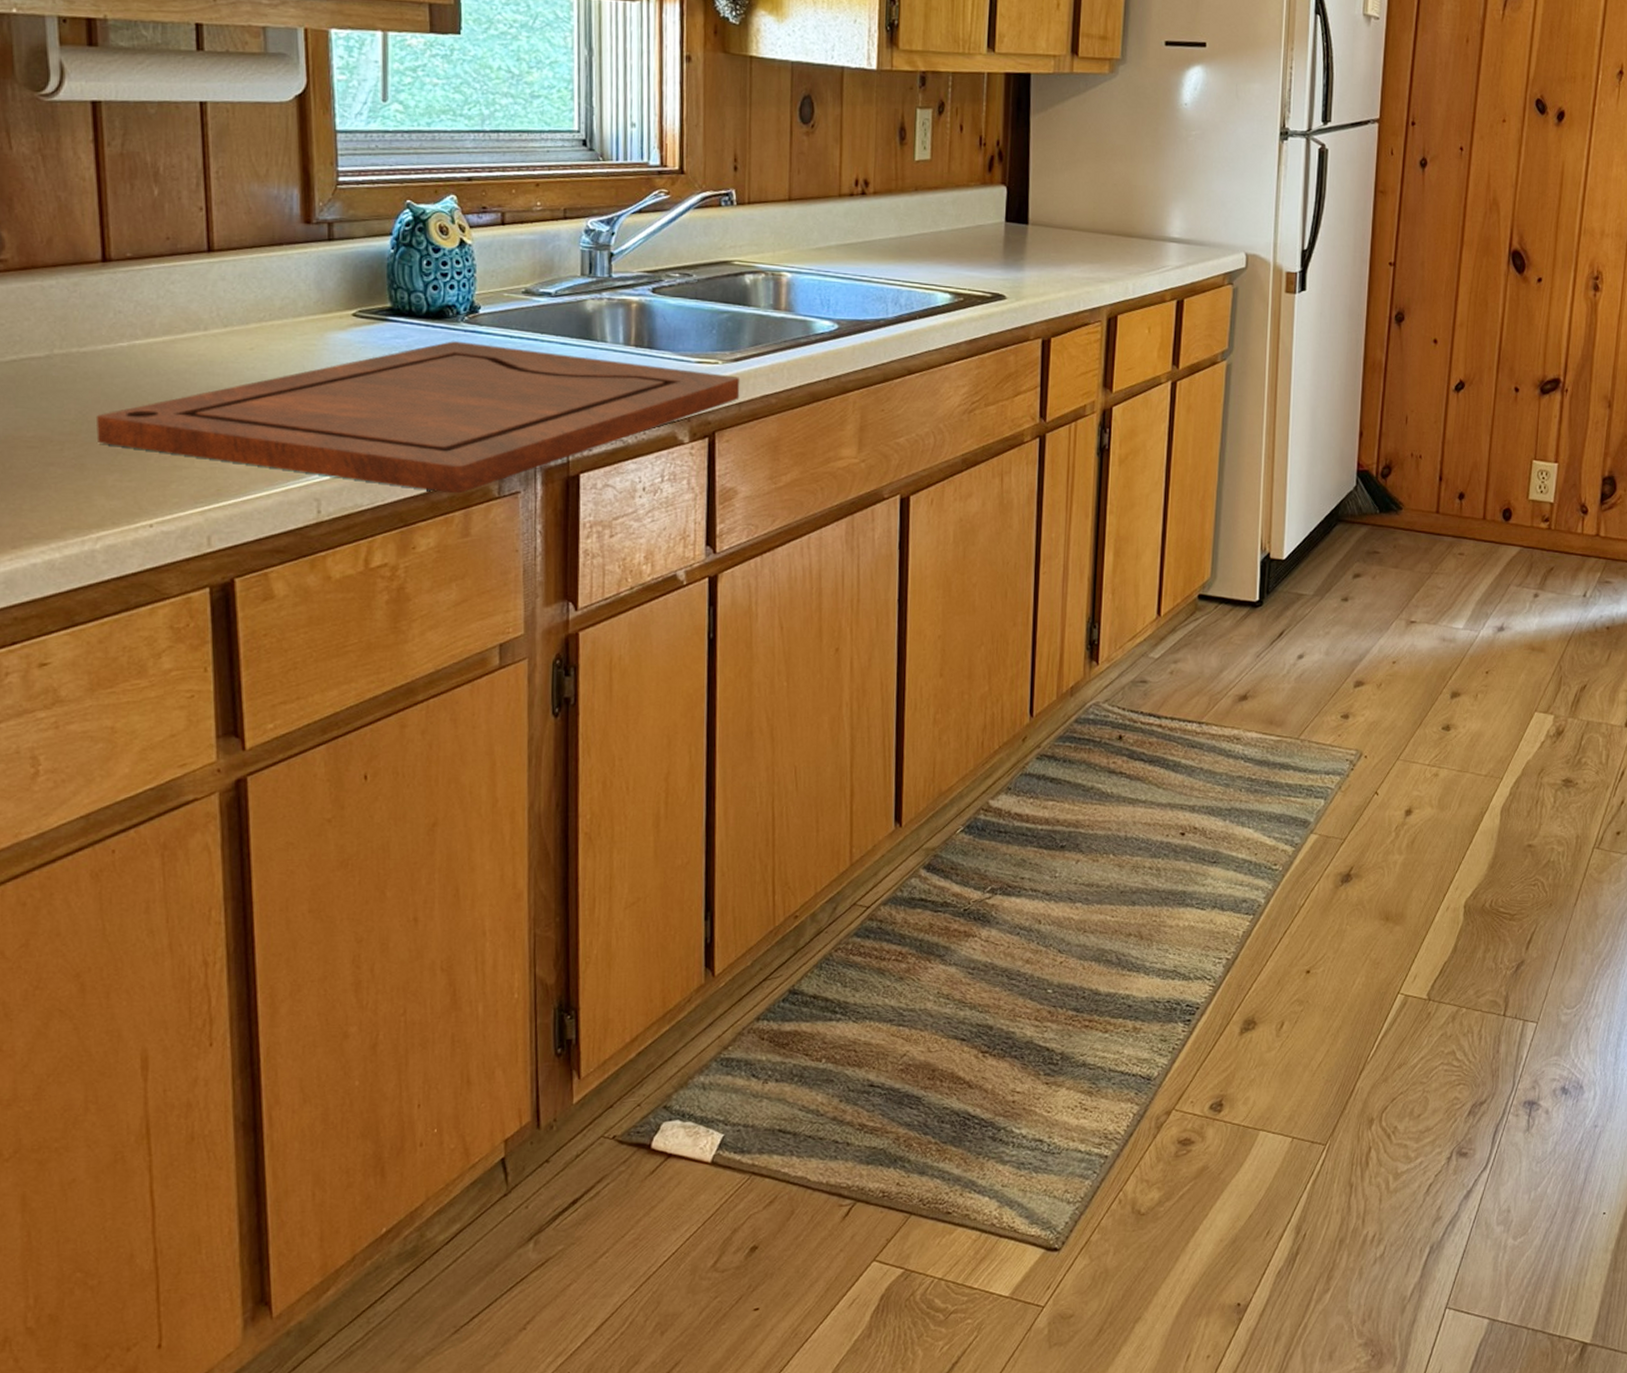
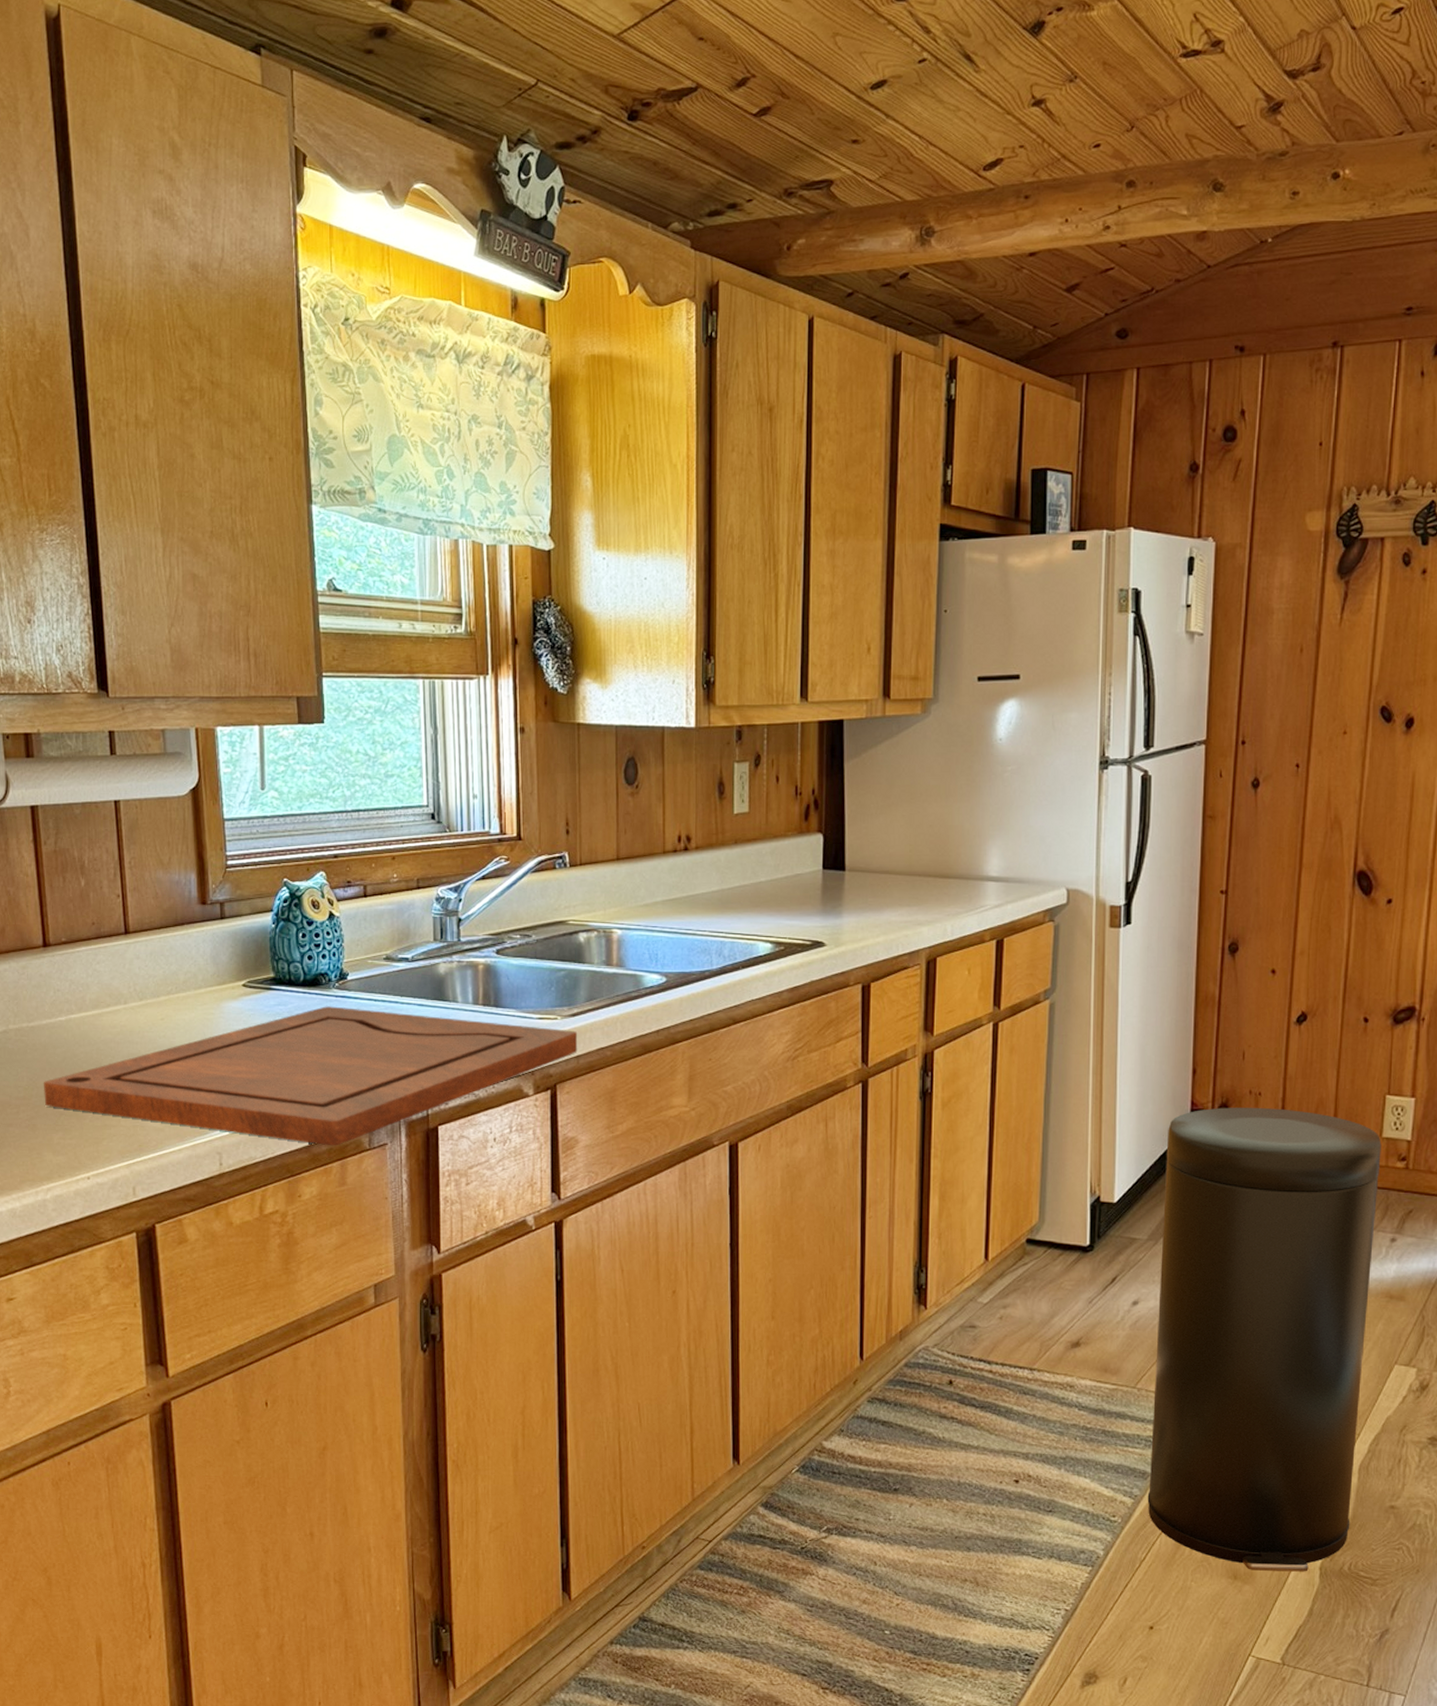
pedal bin: none [1307,469,1528,911] -> present [1147,1107,1382,1572]

